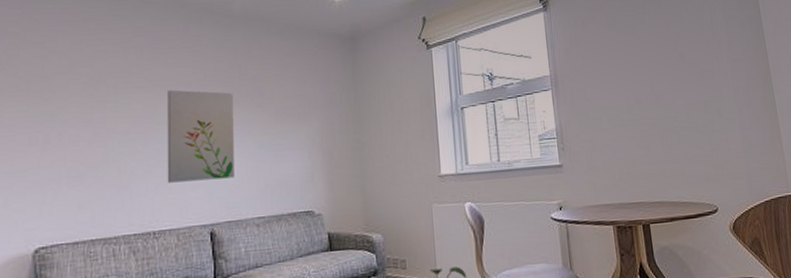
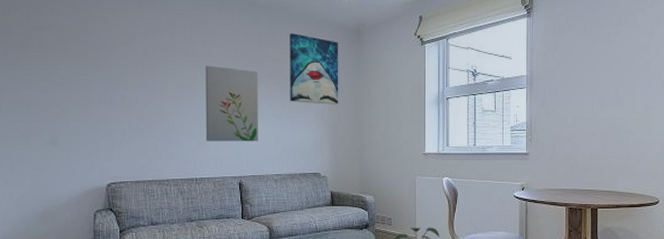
wall art: none [271,45,334,126] -> present [290,33,339,105]

